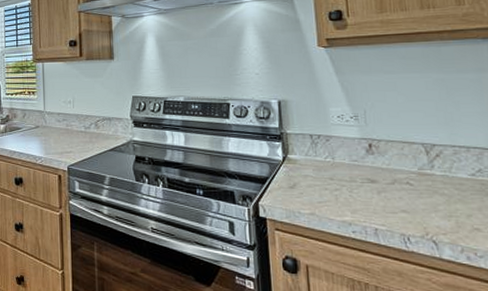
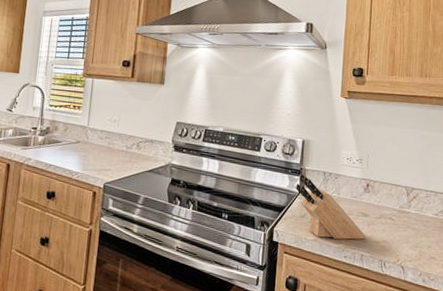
knife block: none [278,139,378,211] -> present [296,173,366,240]

